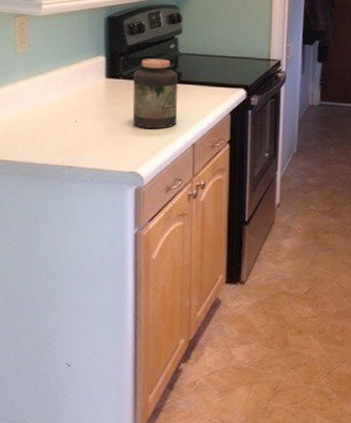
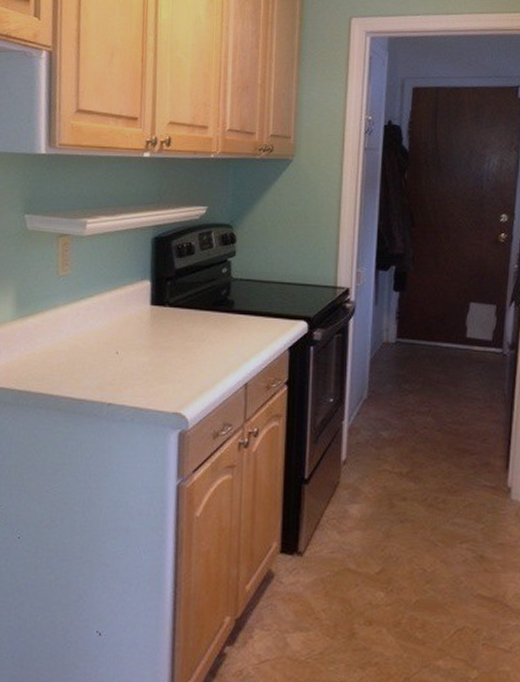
jar: present [132,59,177,129] -> none [178,284,230,365]

